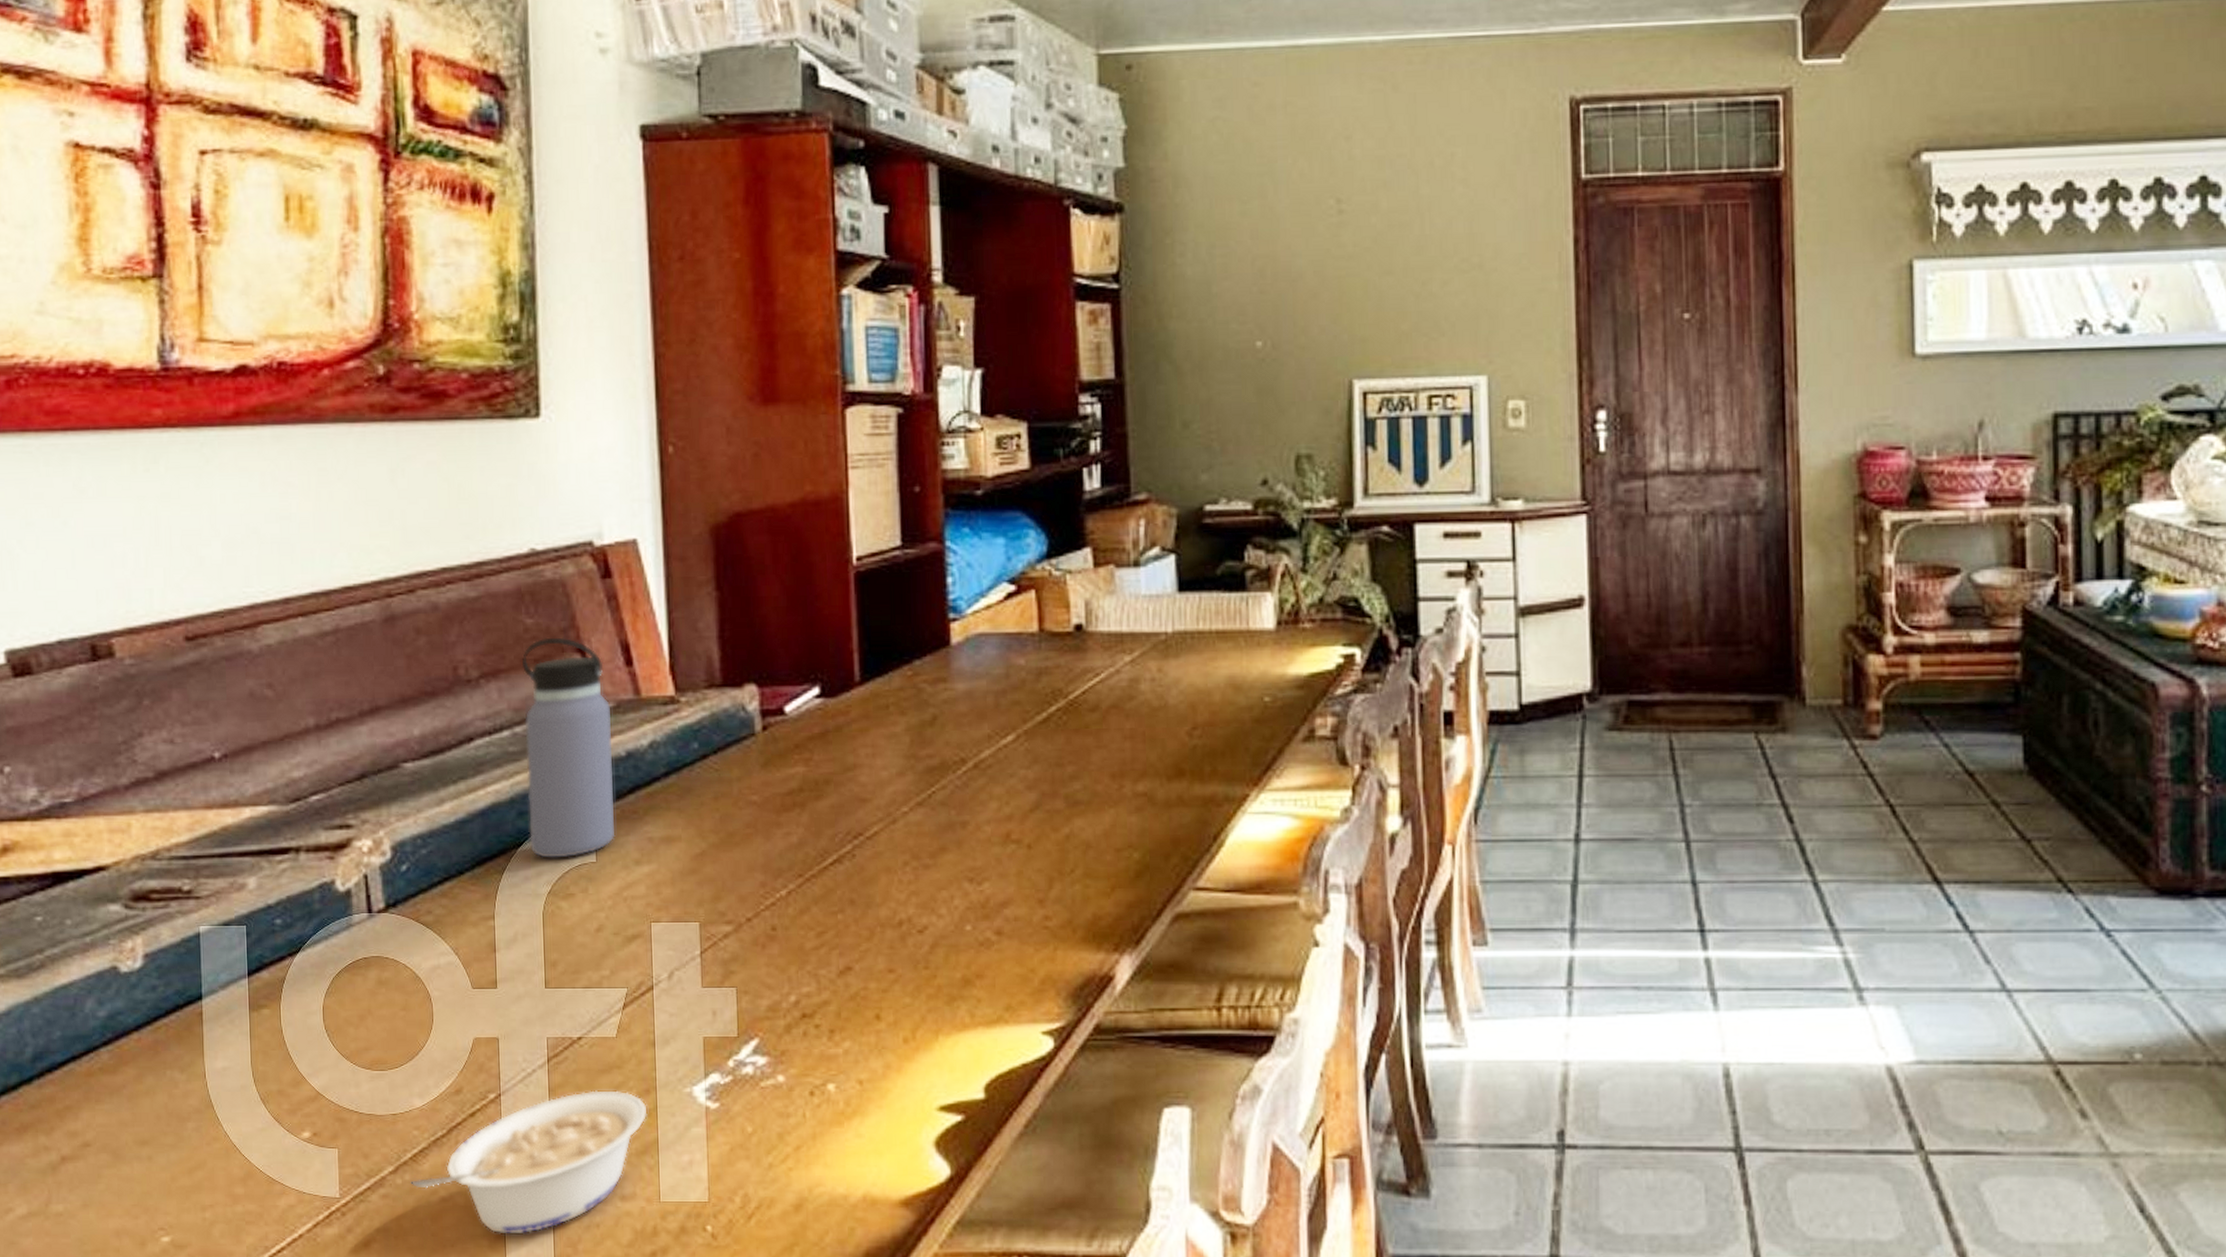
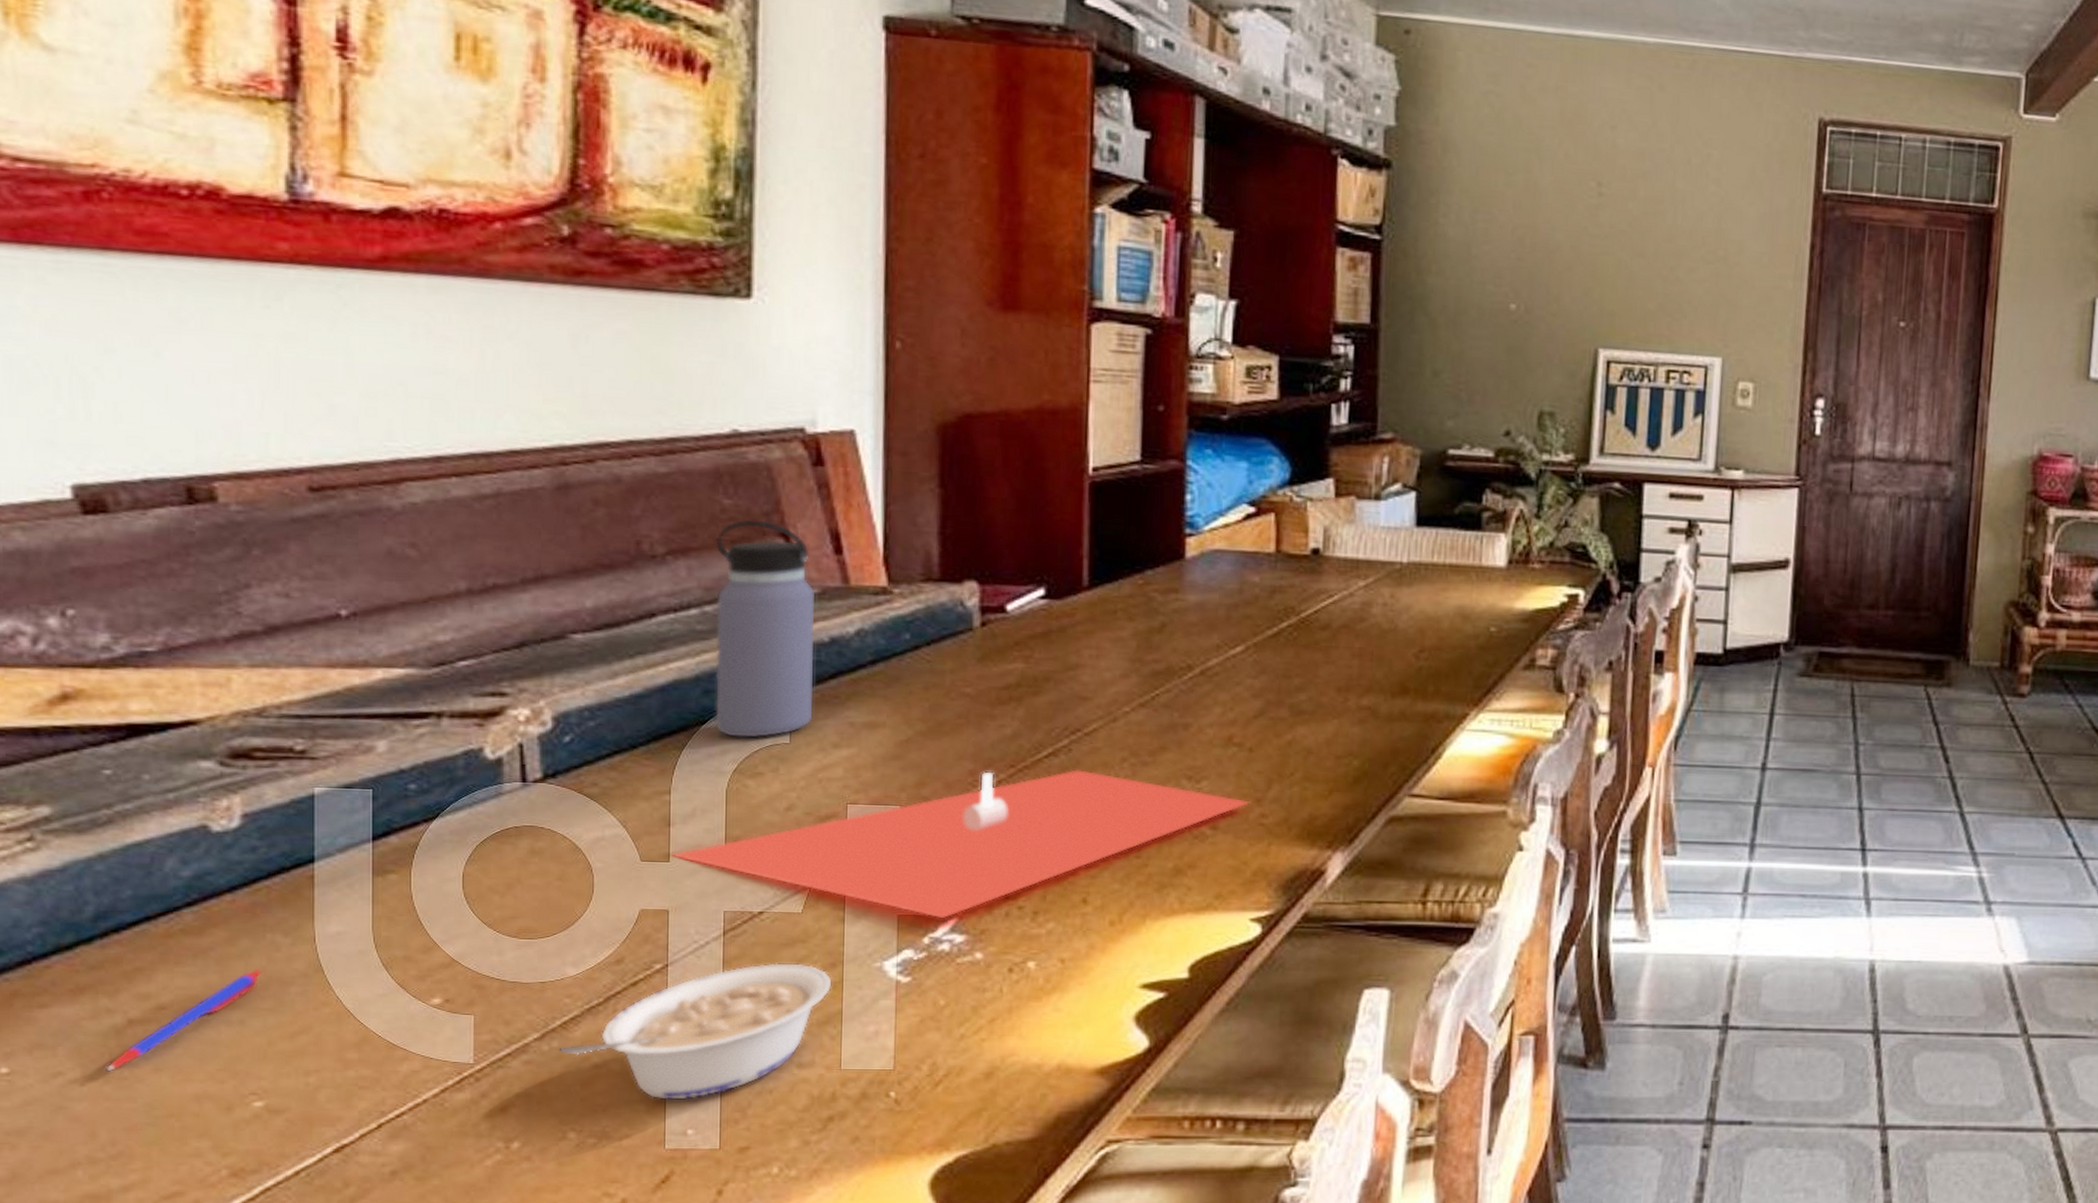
pen: none [45,1106,164,1208] -> present [106,969,262,1072]
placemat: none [497,876,1034,1040] -> present [670,770,1251,919]

